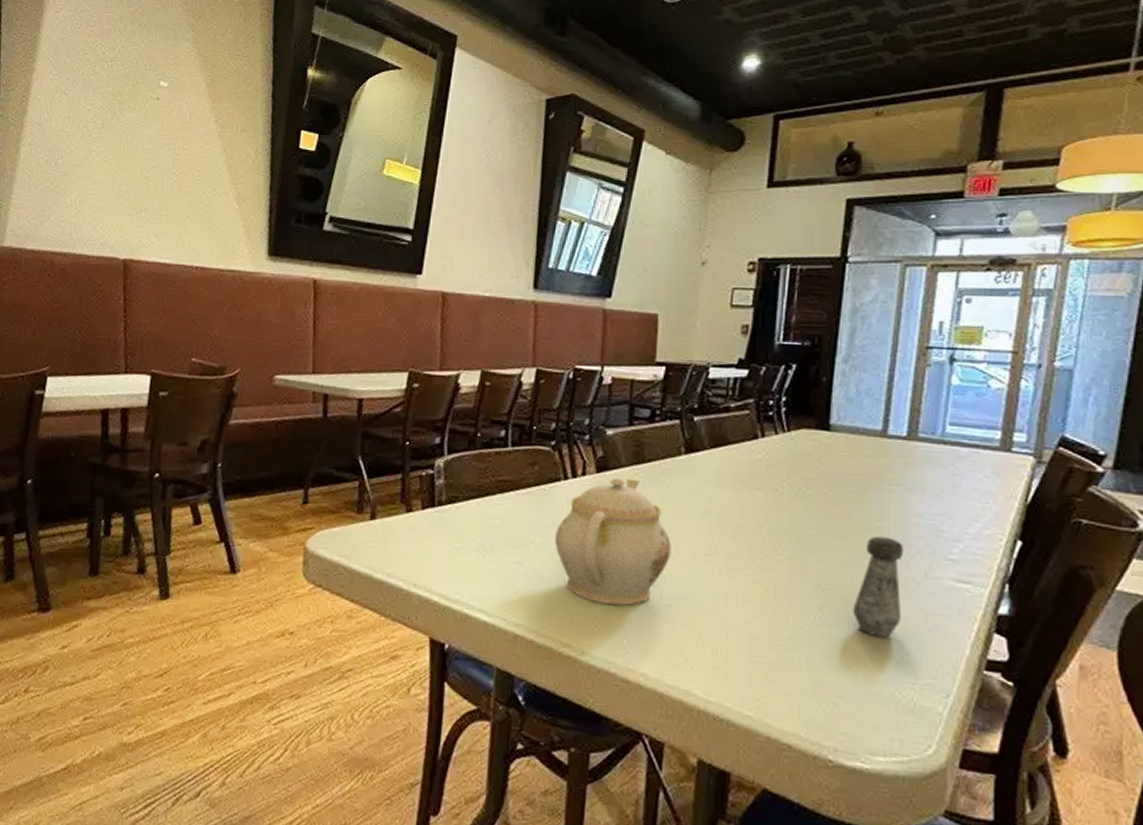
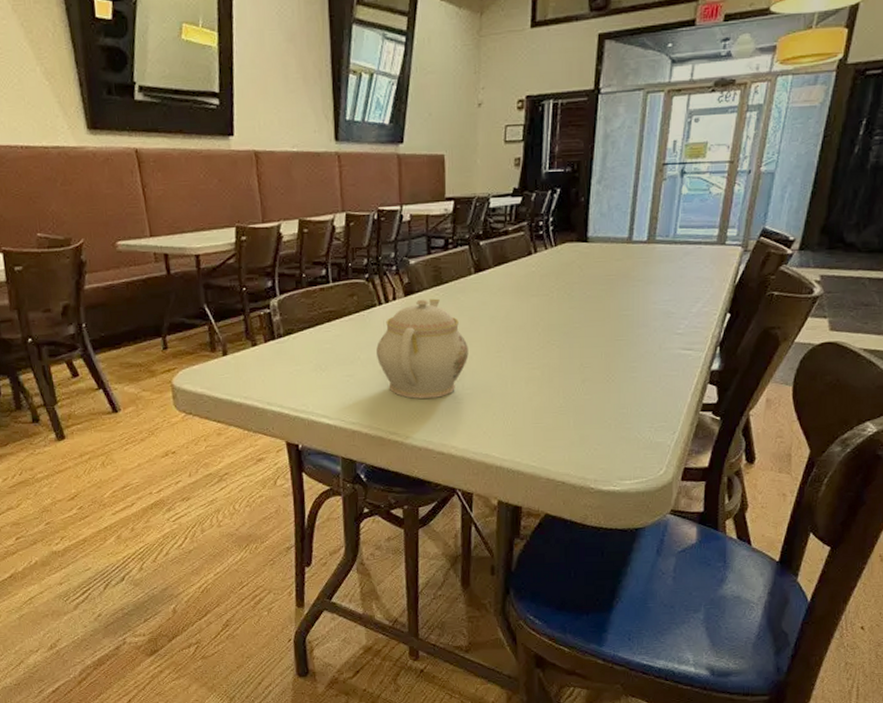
salt shaker: present [852,536,904,637] -> none [606,322,645,397]

